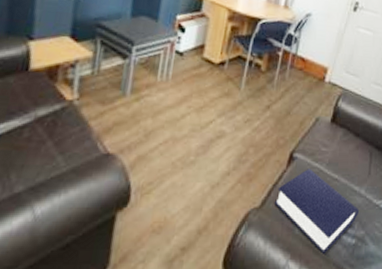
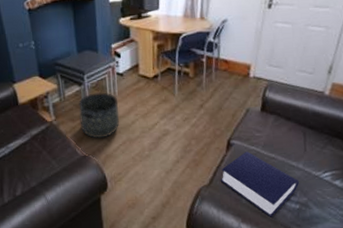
basket: none [111,71,170,133] -> present [78,92,120,139]

